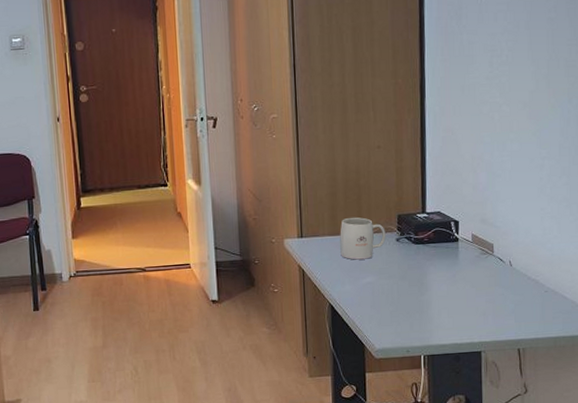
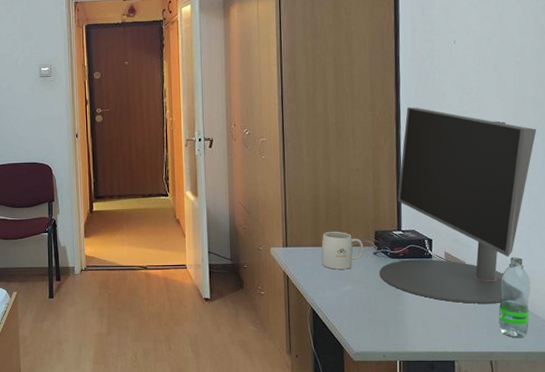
computer monitor: none [402,73,570,289] -> present [379,107,537,304]
bottle: none [527,235,561,323] -> present [498,257,531,338]

